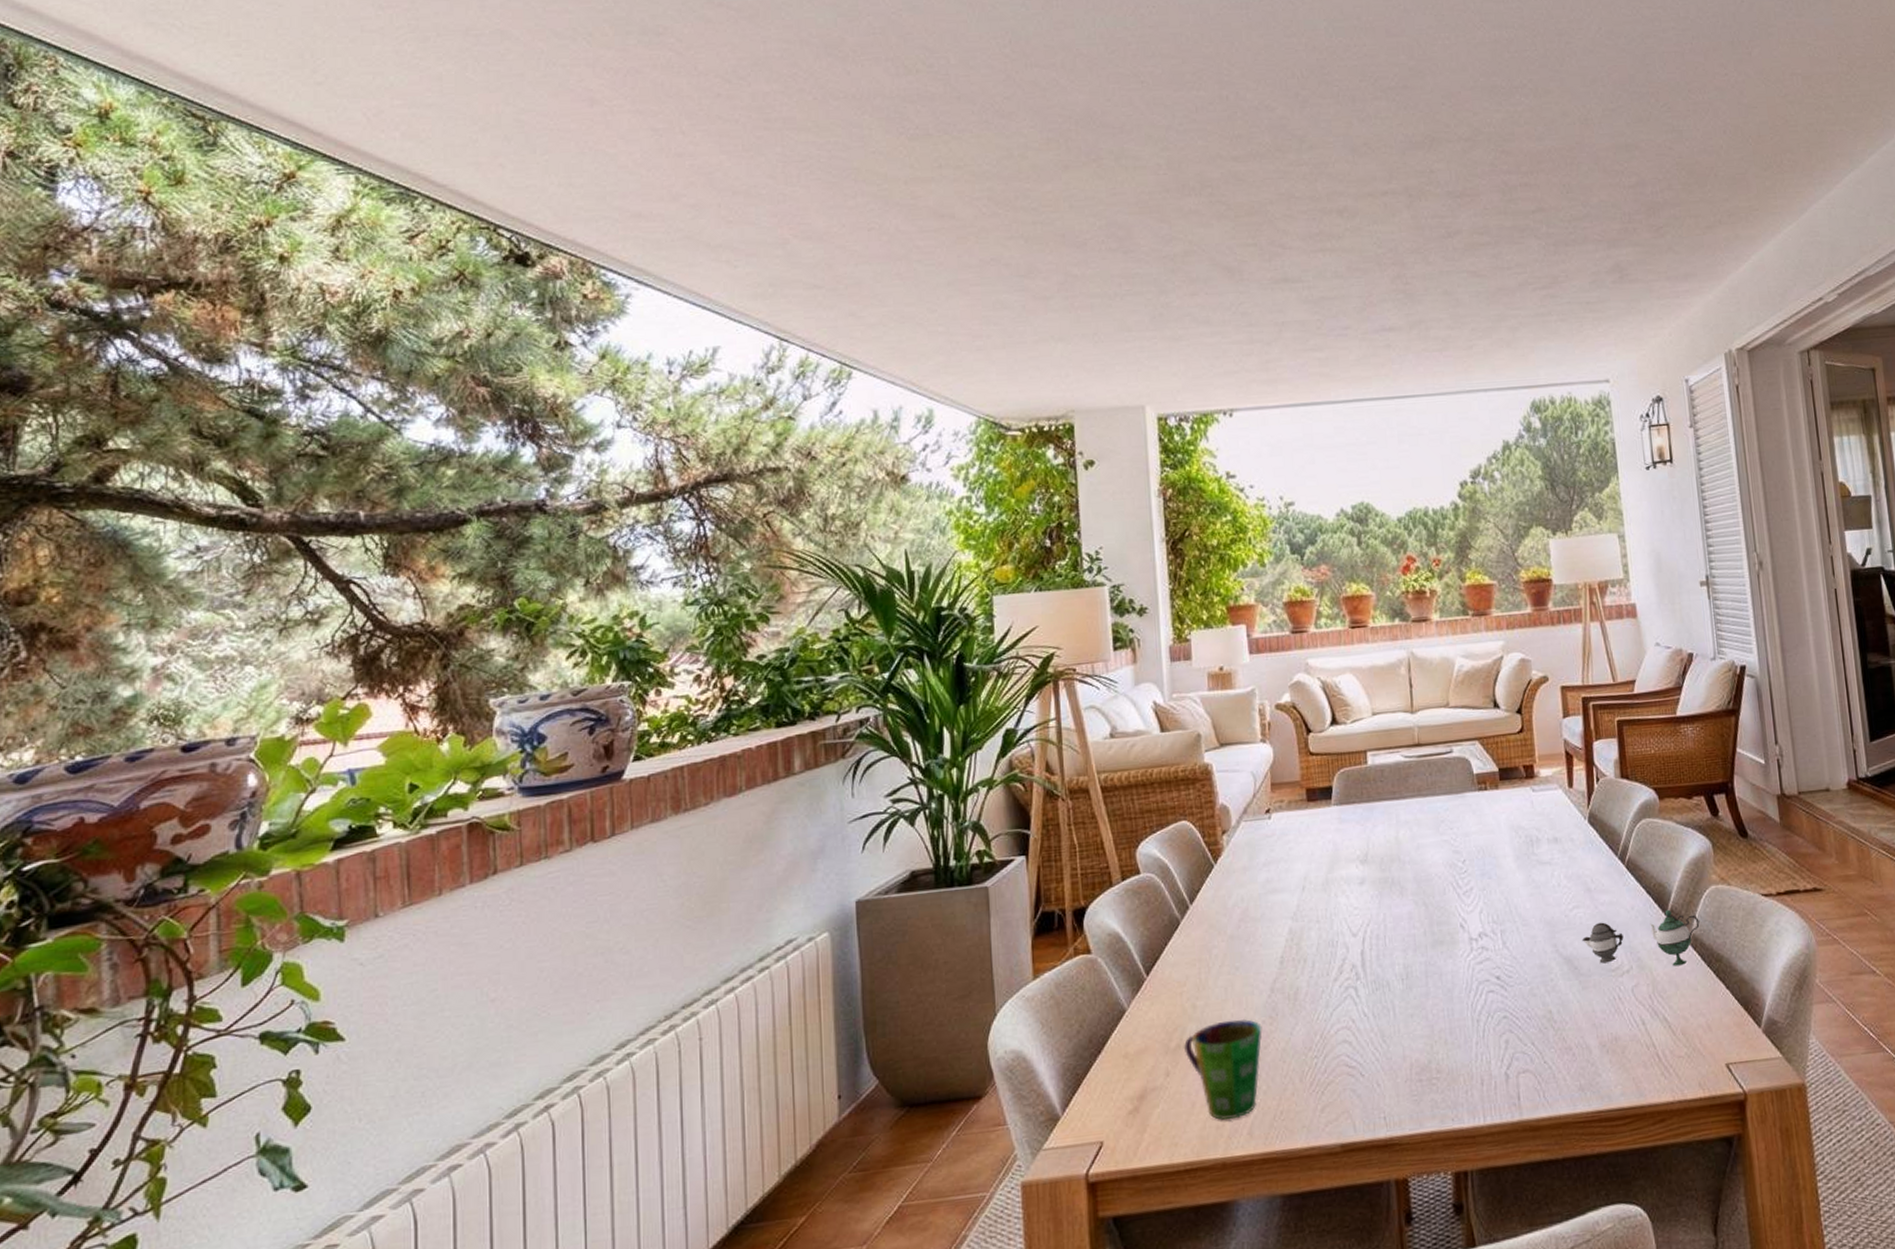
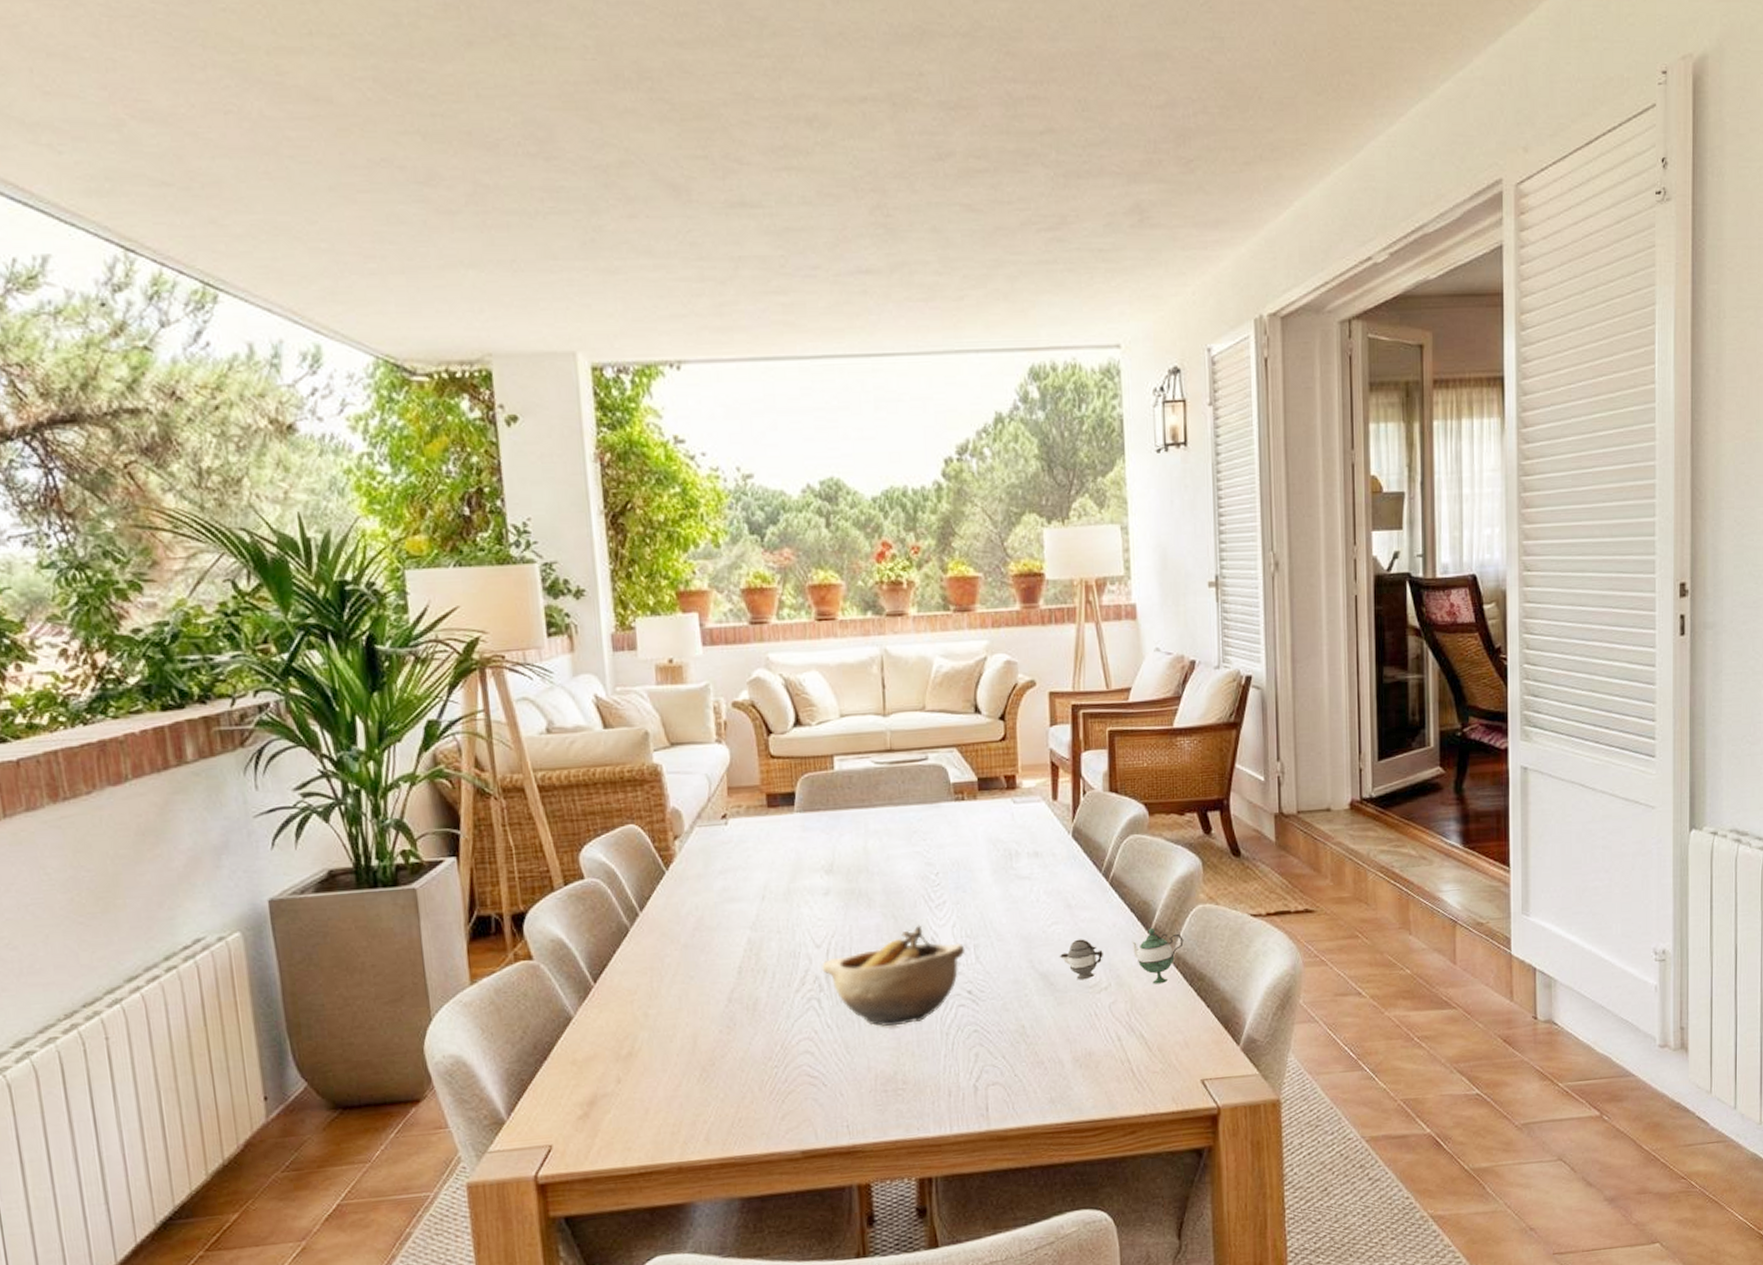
cup: present [1183,1018,1262,1120] -> none [635,1027,719,1126]
bowl: none [1358,911,1493,1014] -> present [822,925,965,1027]

